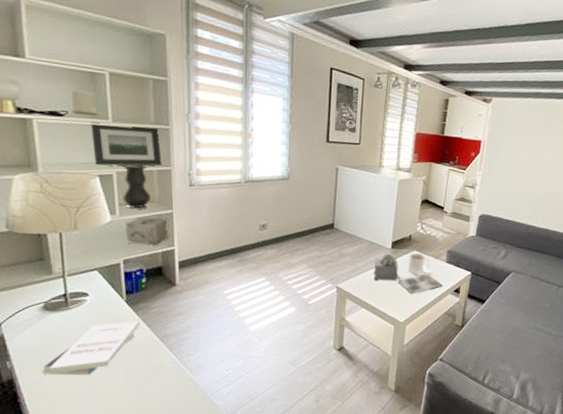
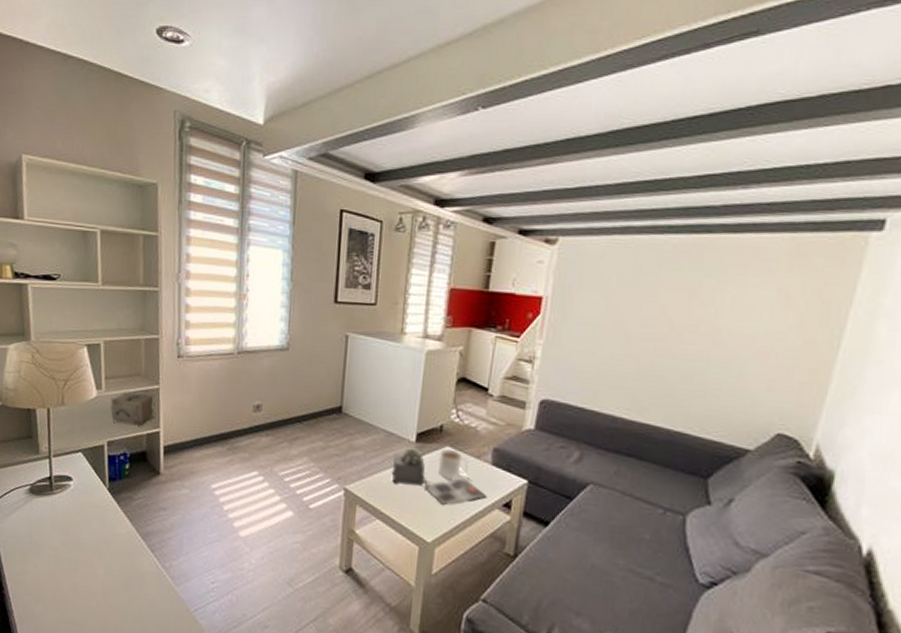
books: present [41,321,140,376] -> none [25,513,122,571]
candle: present [66,89,104,116] -> none [58,250,94,279]
picture frame: present [90,122,162,166] -> none [80,286,150,335]
vase: present [122,164,151,209] -> none [109,332,137,383]

